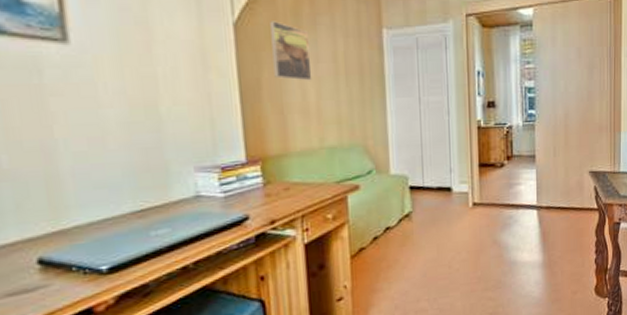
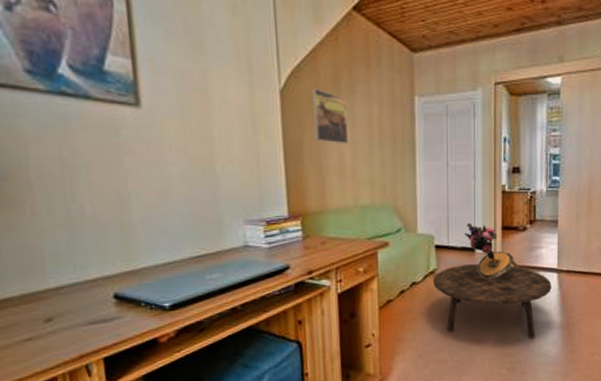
coffee table: none [407,203,532,281] -> present [432,263,552,339]
bouquet: none [440,161,497,220] -> present [465,222,518,279]

